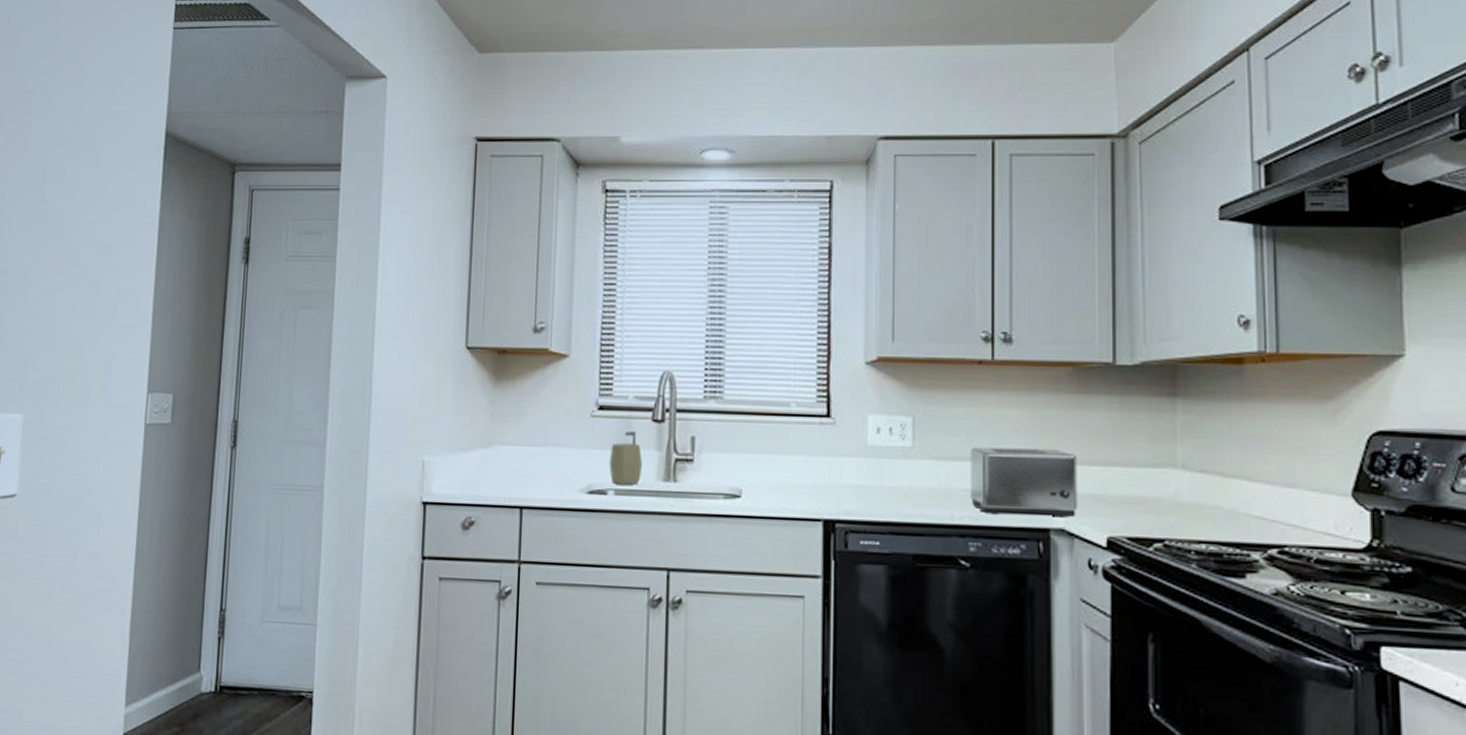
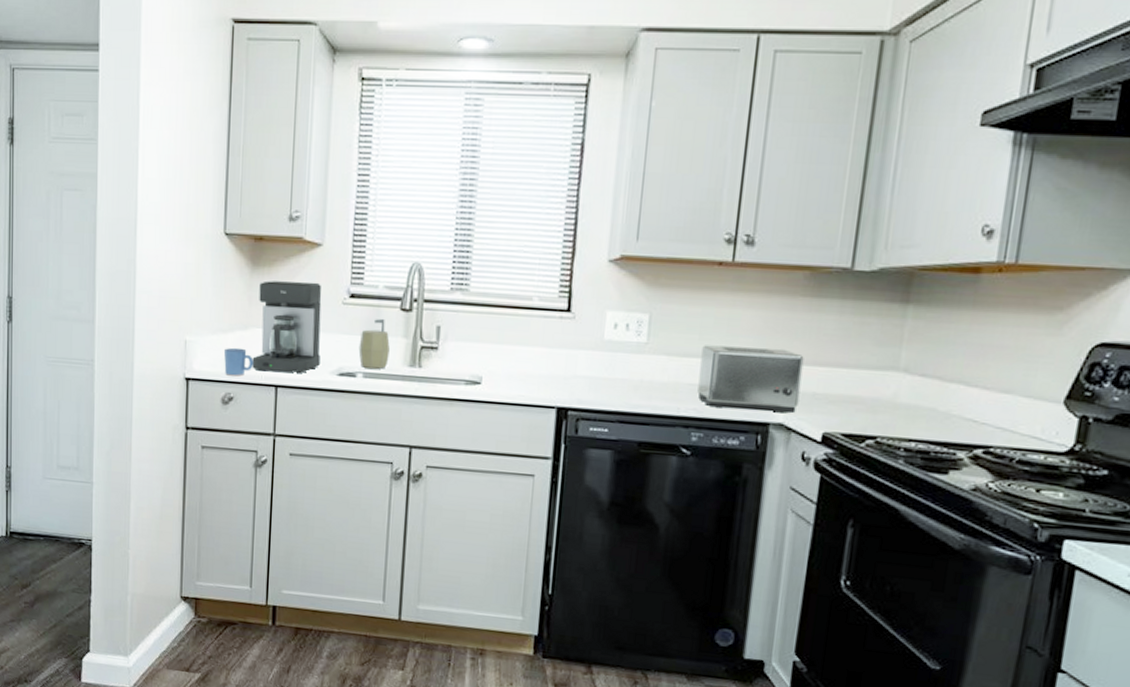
mug: none [464,467,496,500] -> present [223,347,253,378]
coffee maker: none [495,394,569,492] -> present [252,281,322,373]

